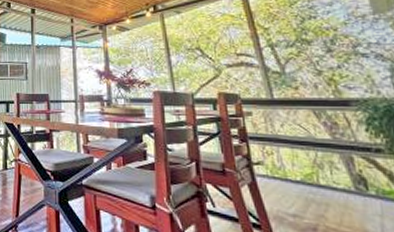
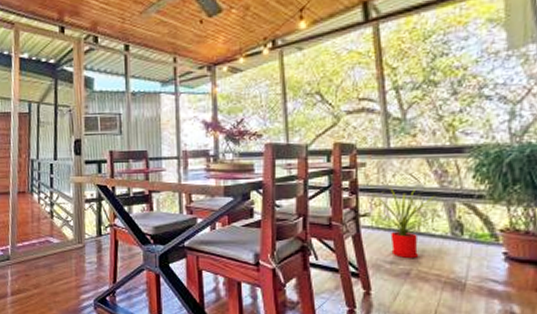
house plant: none [263,136,334,212] -> present [372,186,435,258]

